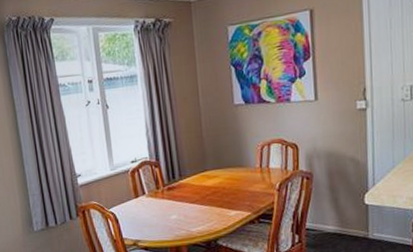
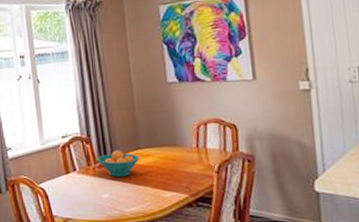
fruit bowl: none [166,173,206,199] -> present [97,150,140,178]

